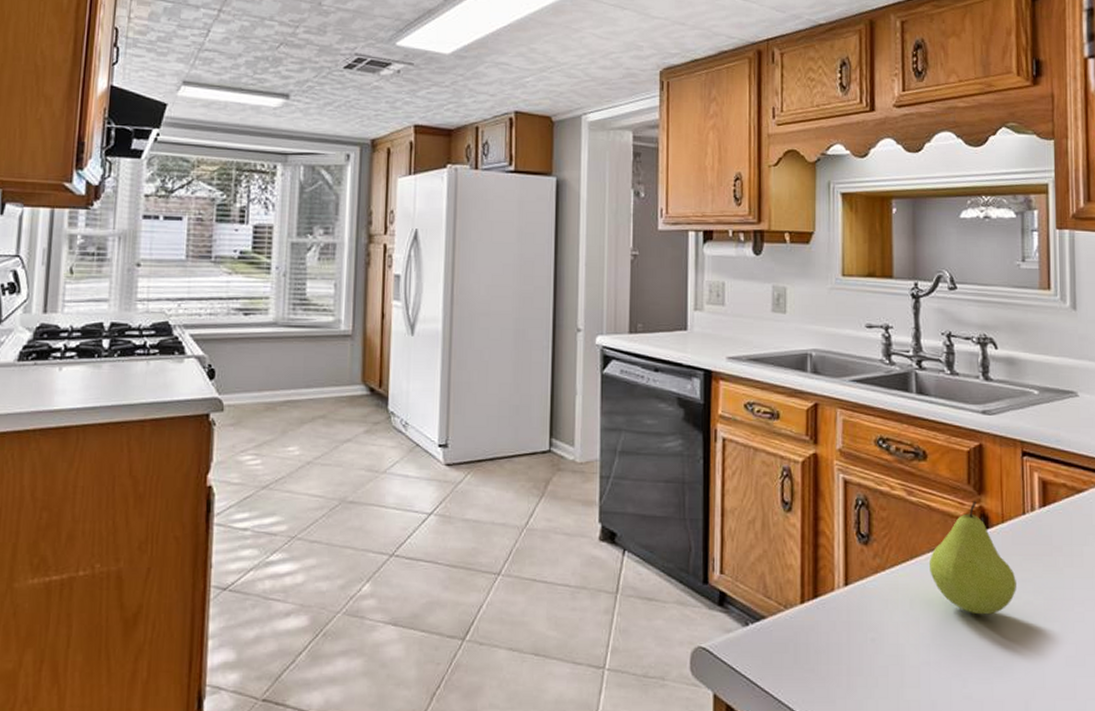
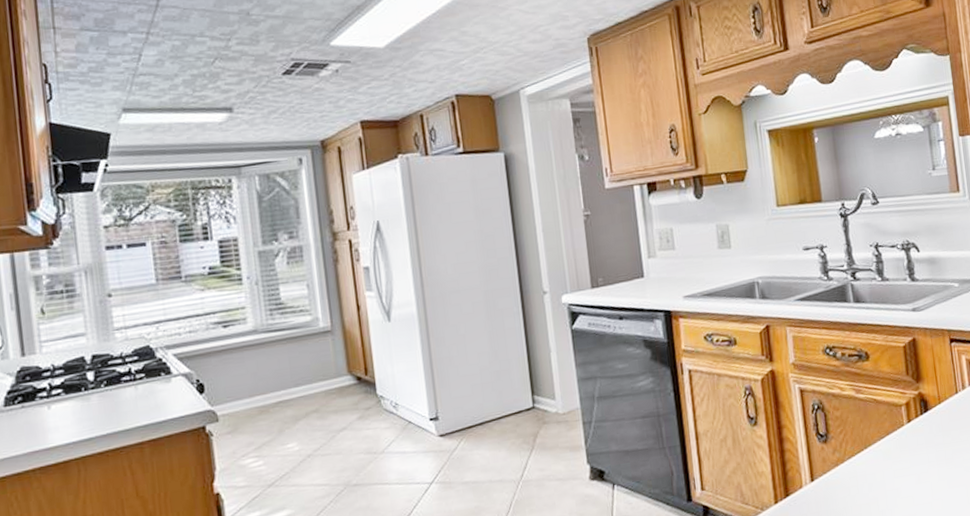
fruit: present [930,500,1016,615] -> none [881,388,957,486]

